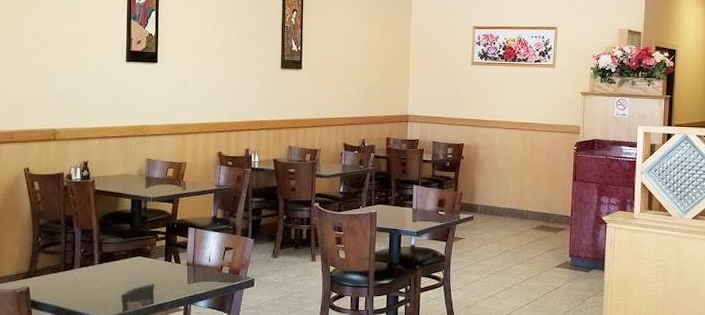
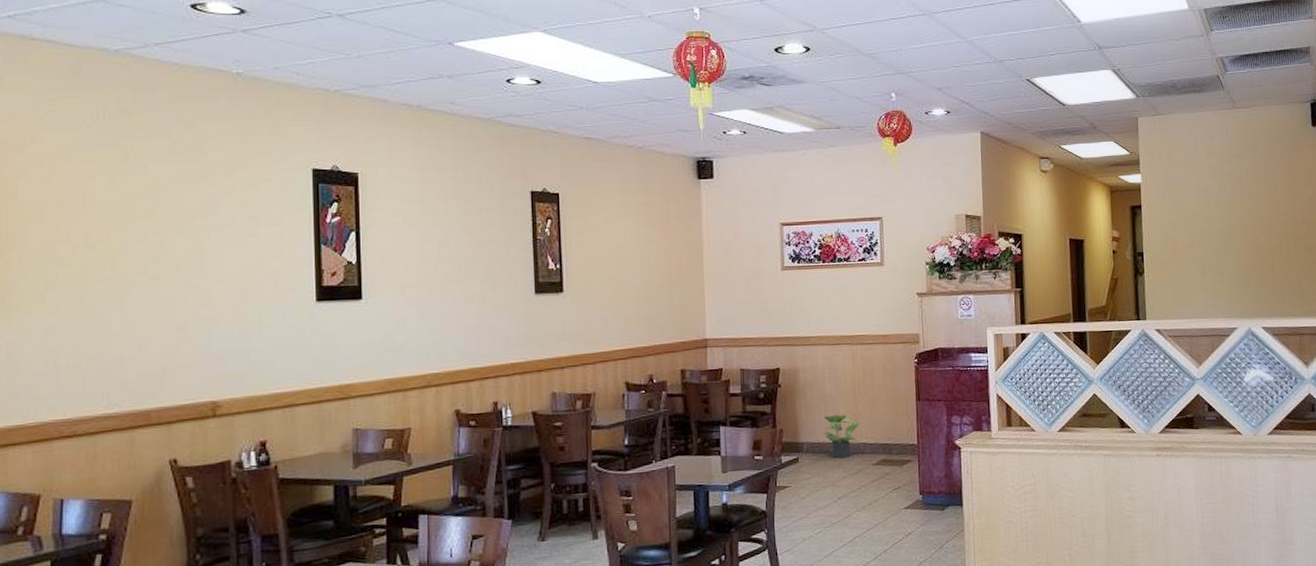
potted plant: none [494,186,524,221] -> present [822,415,859,459]

